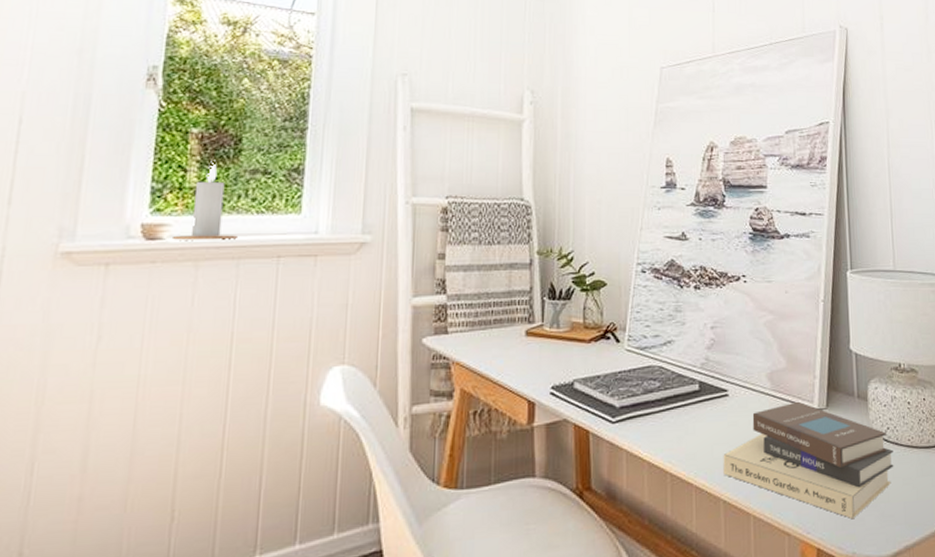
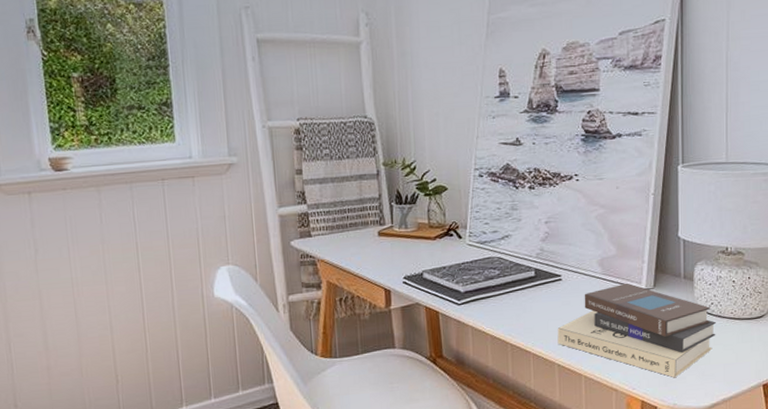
candle: present [171,160,239,240] -> none [74,100,128,170]

